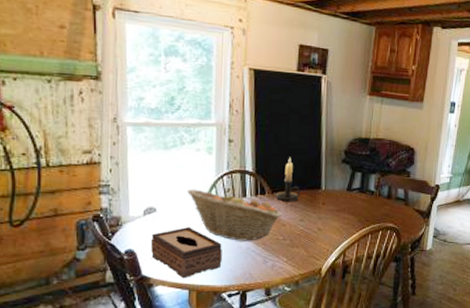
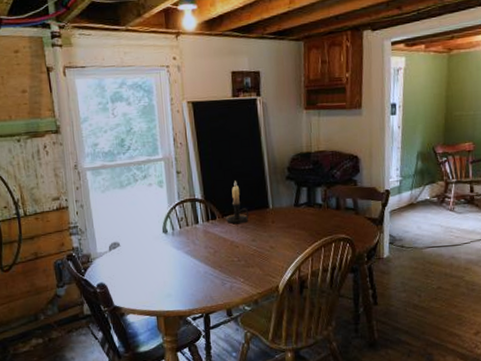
tissue box: present [151,227,222,279] -> none [118,258,184,306]
fruit basket: present [187,189,283,241] -> none [145,220,235,266]

